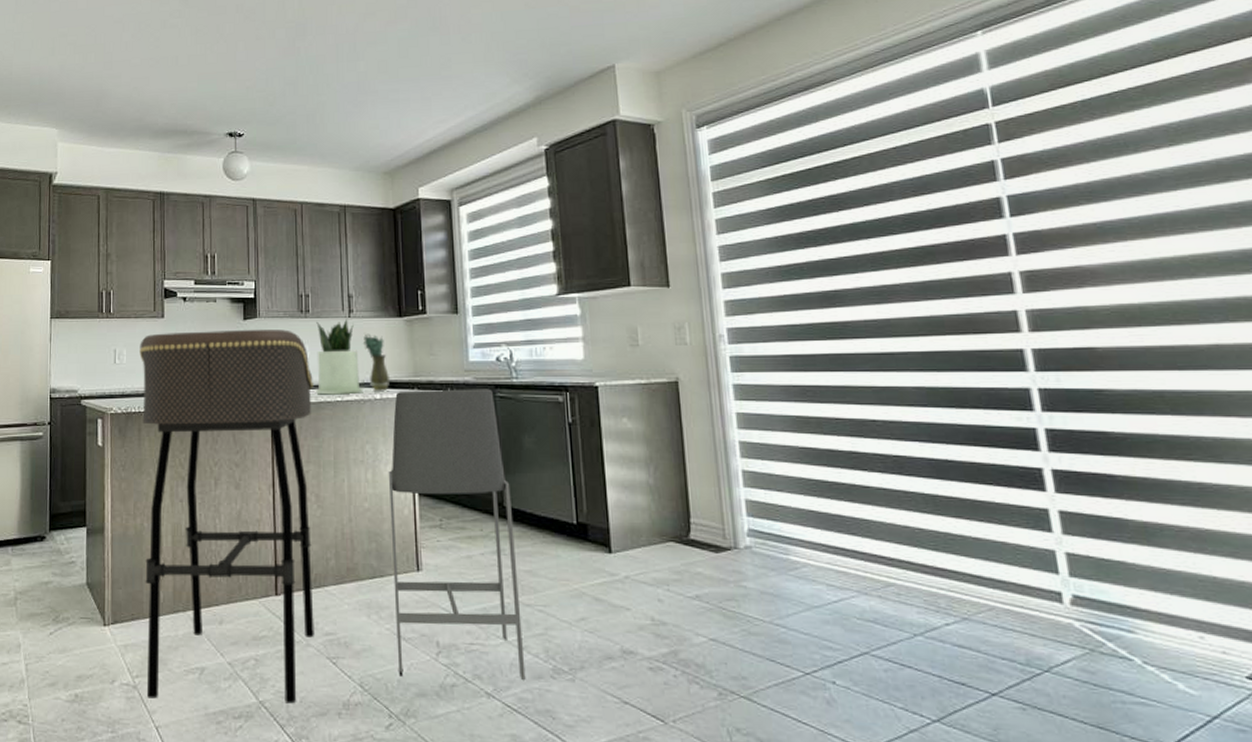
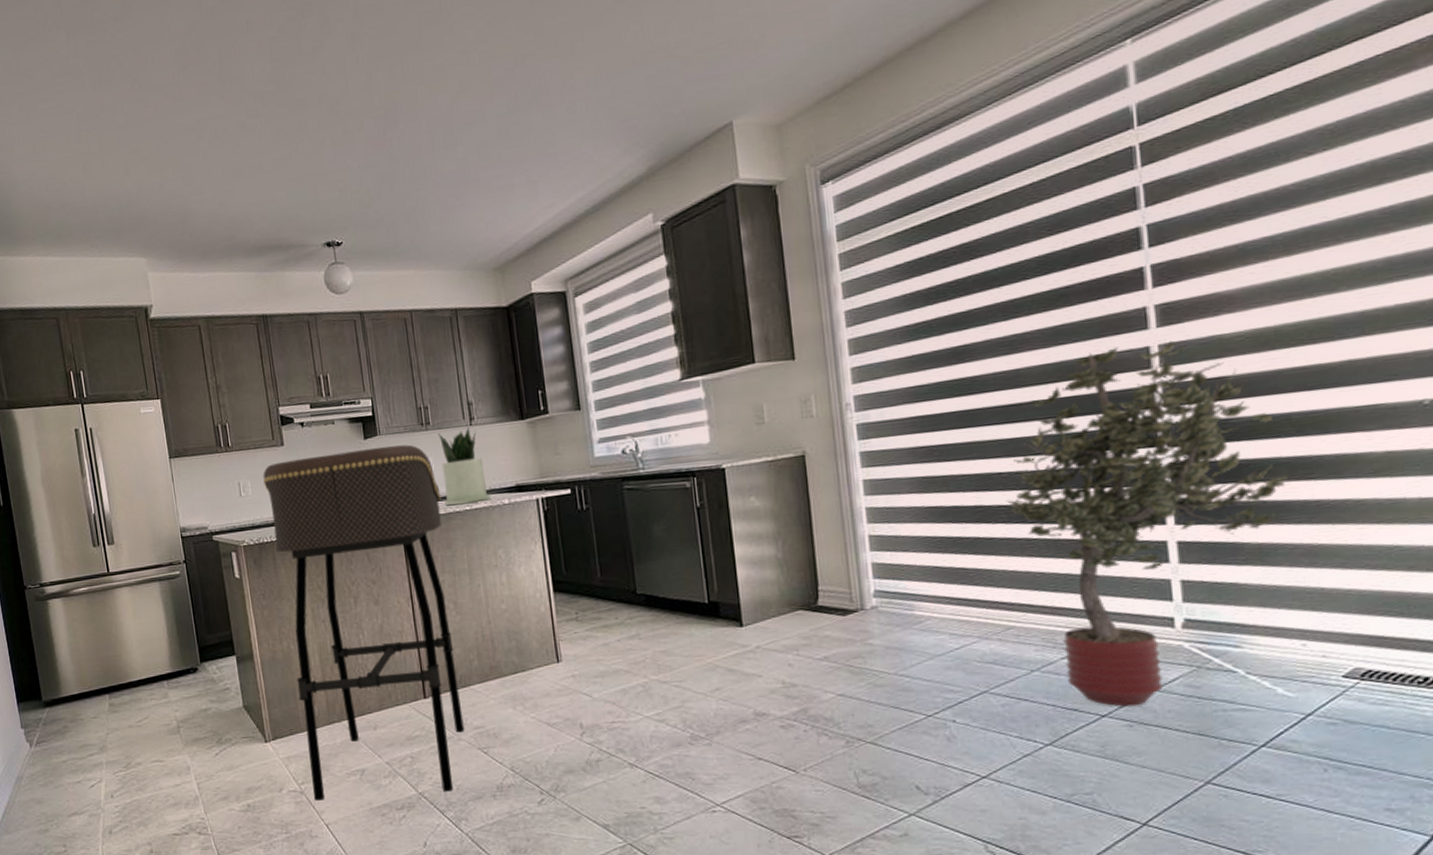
vase: present [362,333,391,392] -> none [486,439,518,497]
bar stool: present [388,389,526,680] -> none [522,482,666,758]
potted tree: none [882,307,1170,687] -> present [1007,340,1291,706]

